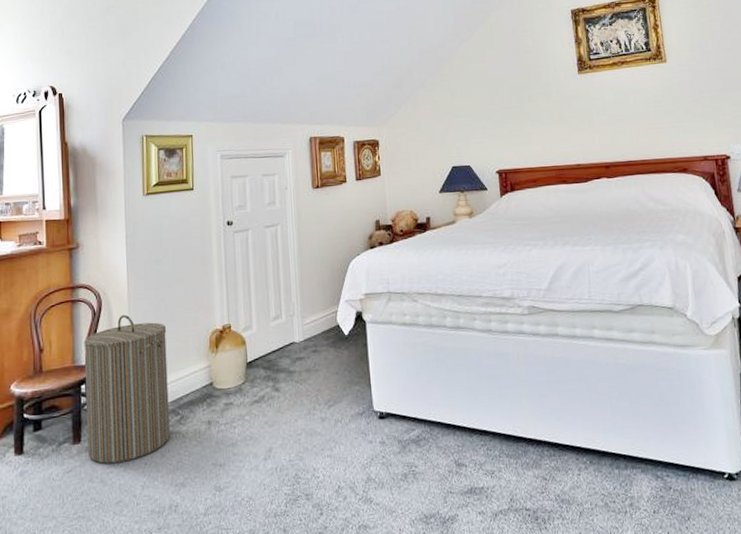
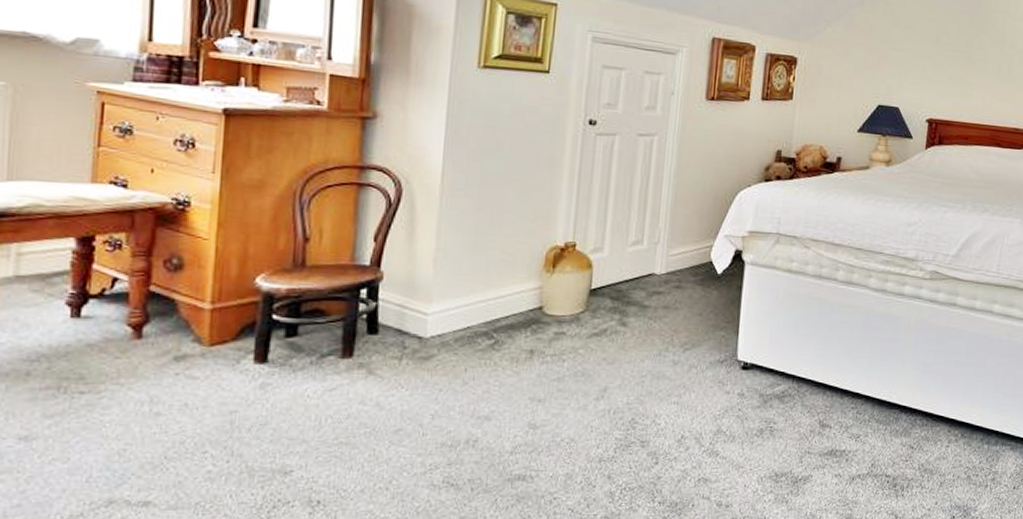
laundry hamper: present [84,314,170,464] -> none [361,211,489,386]

